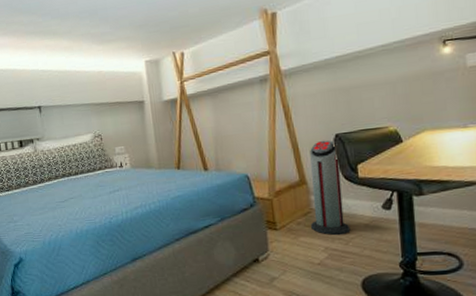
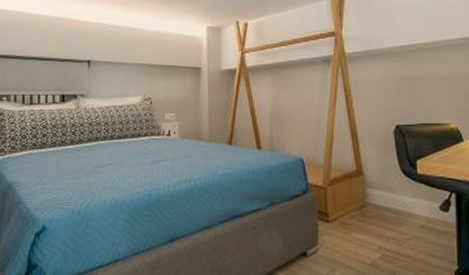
air purifier: present [310,140,351,236] -> none [365,130,406,235]

